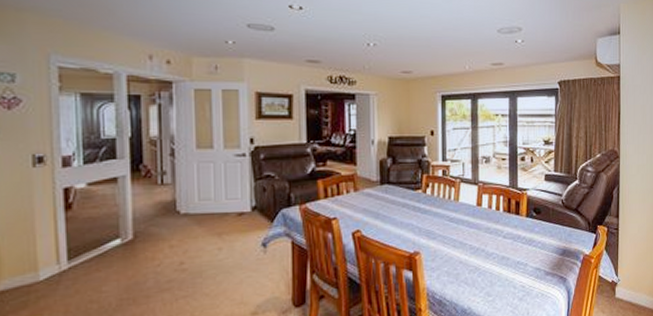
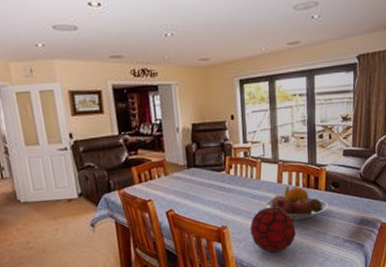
decorative orb: none [445,232,495,285] -> present [250,207,296,253]
fruit bowl: none [462,210,529,248] -> present [264,186,328,221]

